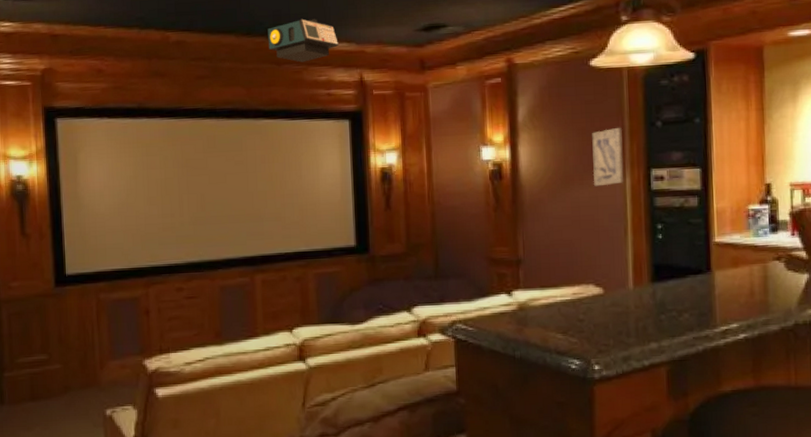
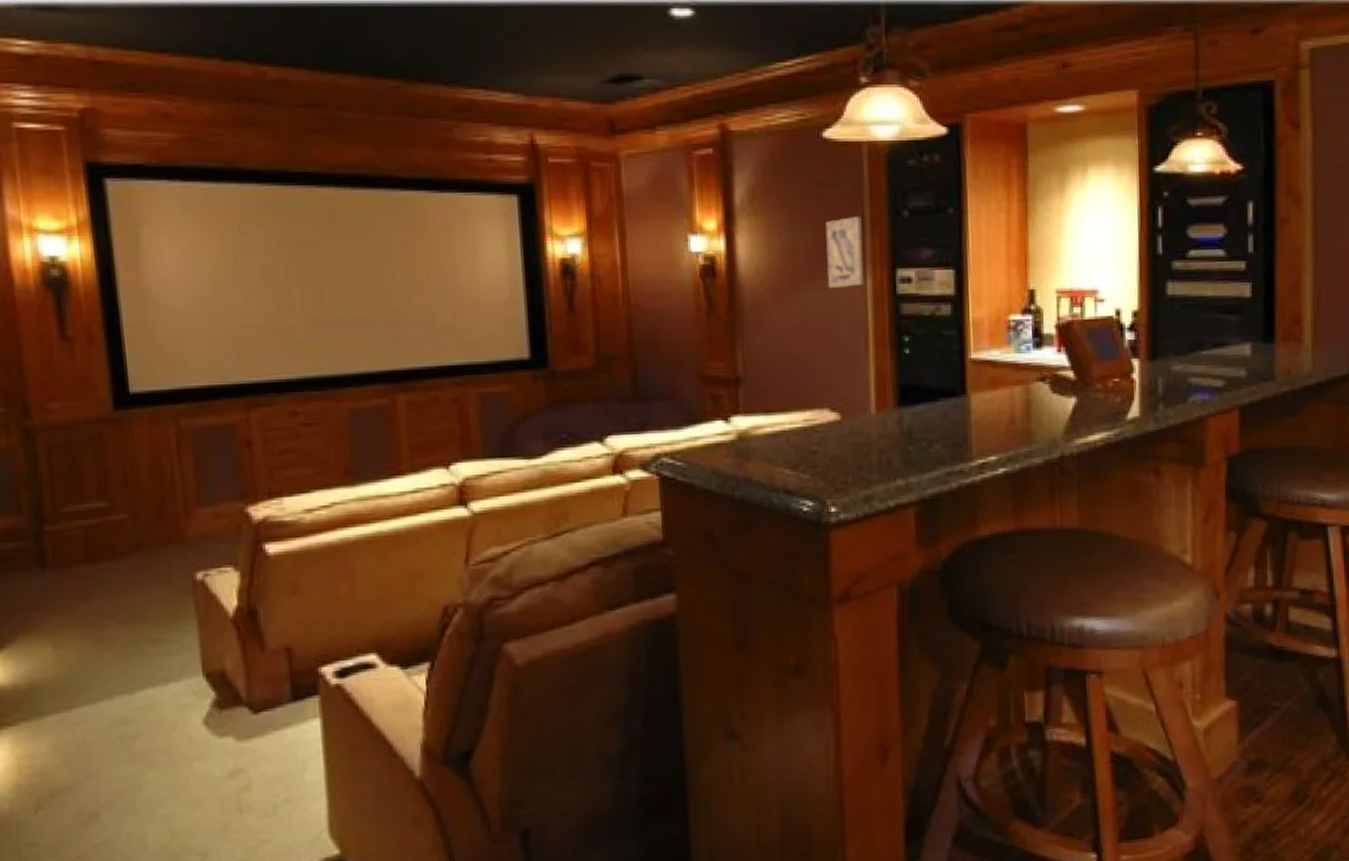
projector: present [268,18,339,63] -> none [403,58,501,117]

